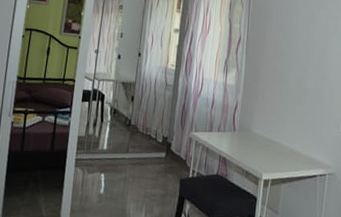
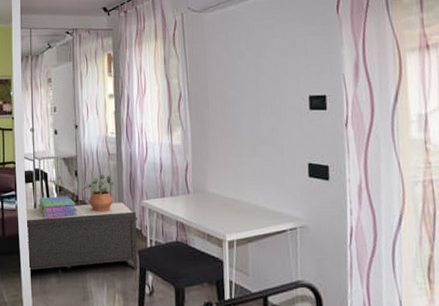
bench: none [73,126,184,198] -> present [25,202,138,270]
stack of books: none [90,117,129,139] -> present [38,196,78,219]
potted plant: none [135,103,167,139] -> present [82,175,114,212]

